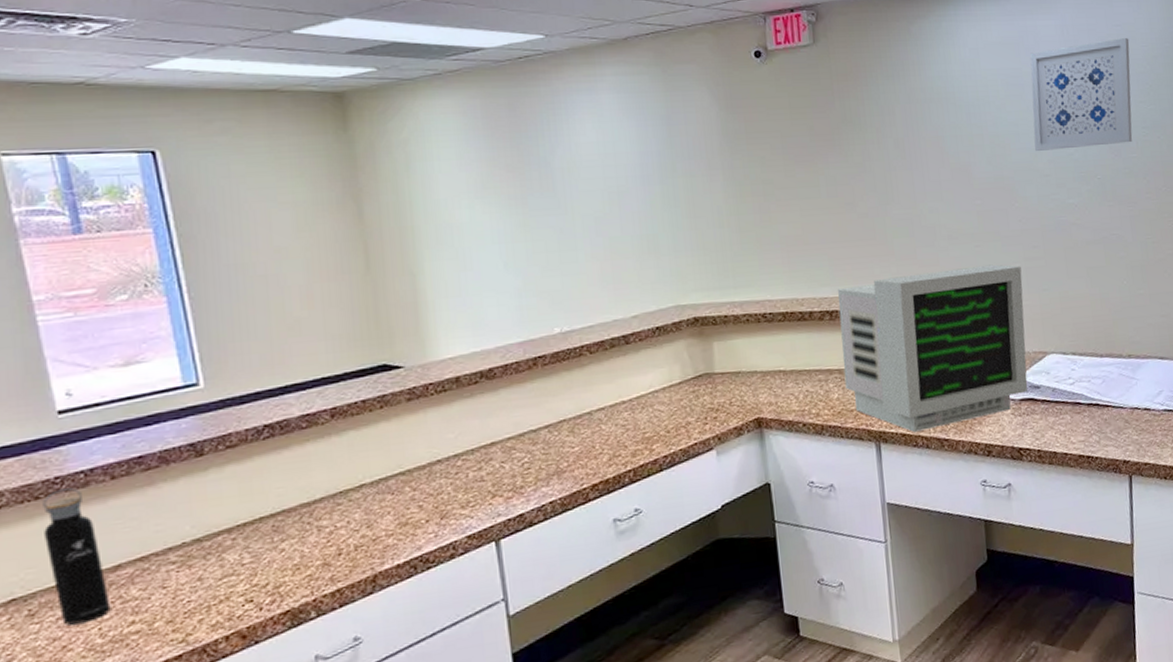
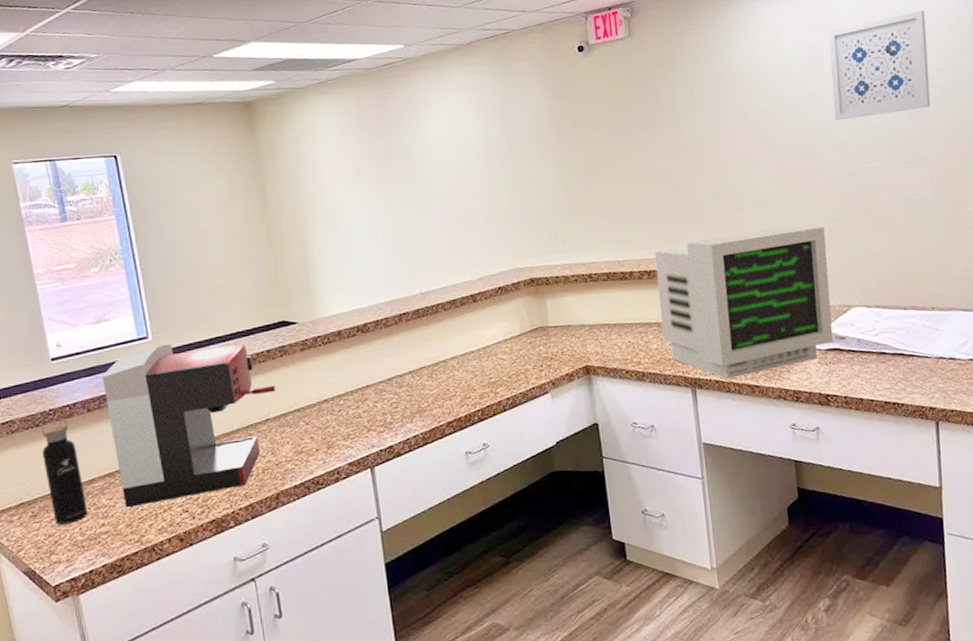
coffee maker: none [132,392,373,600] -> present [102,343,275,508]

